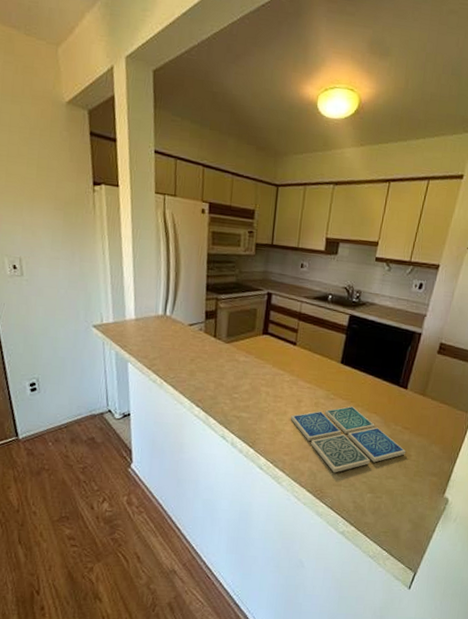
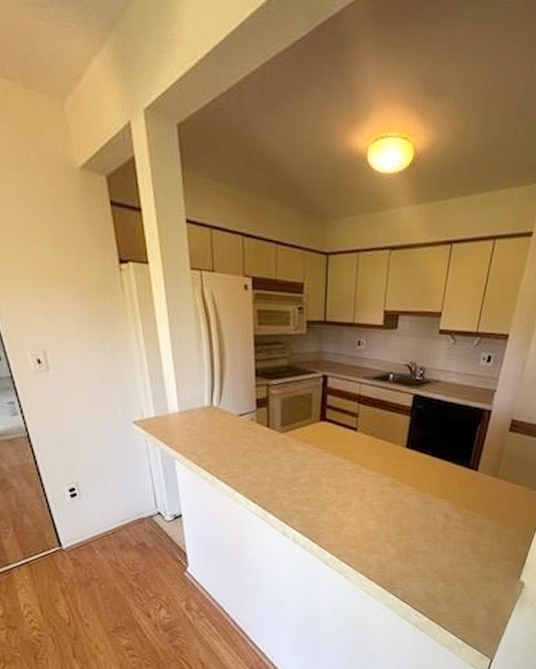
drink coaster: present [290,406,407,473] -> none [354,492,479,564]

